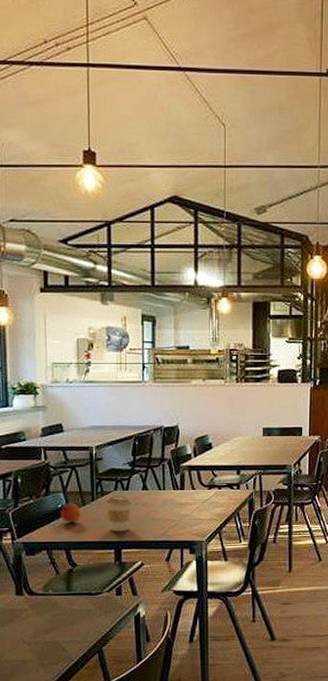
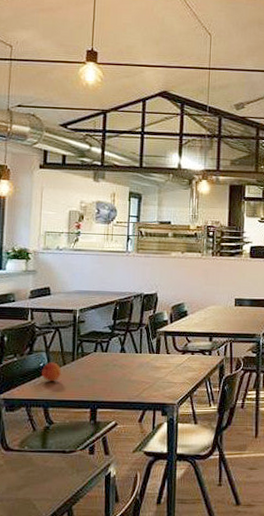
coffee cup: present [106,495,131,531] -> none [86,357,109,391]

